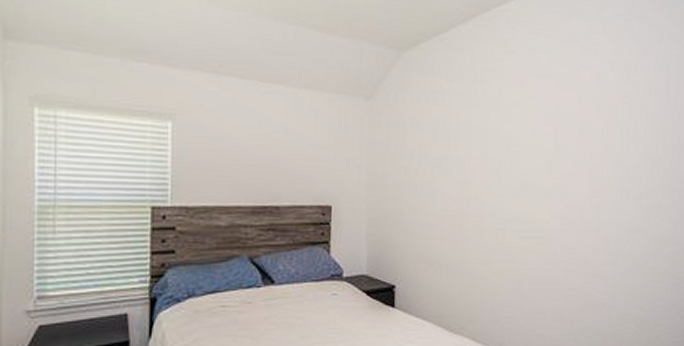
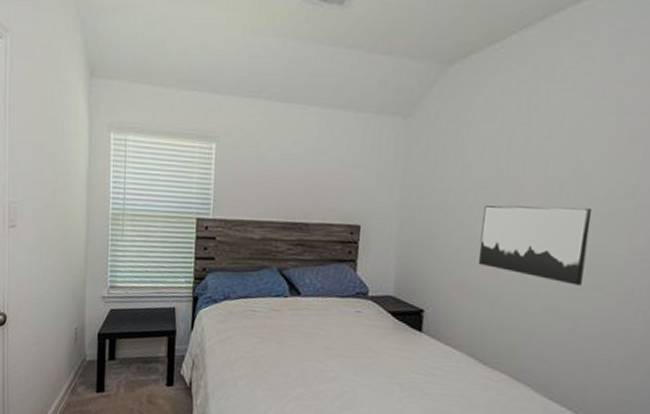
wall art: none [438,180,523,250] -> present [478,205,592,286]

